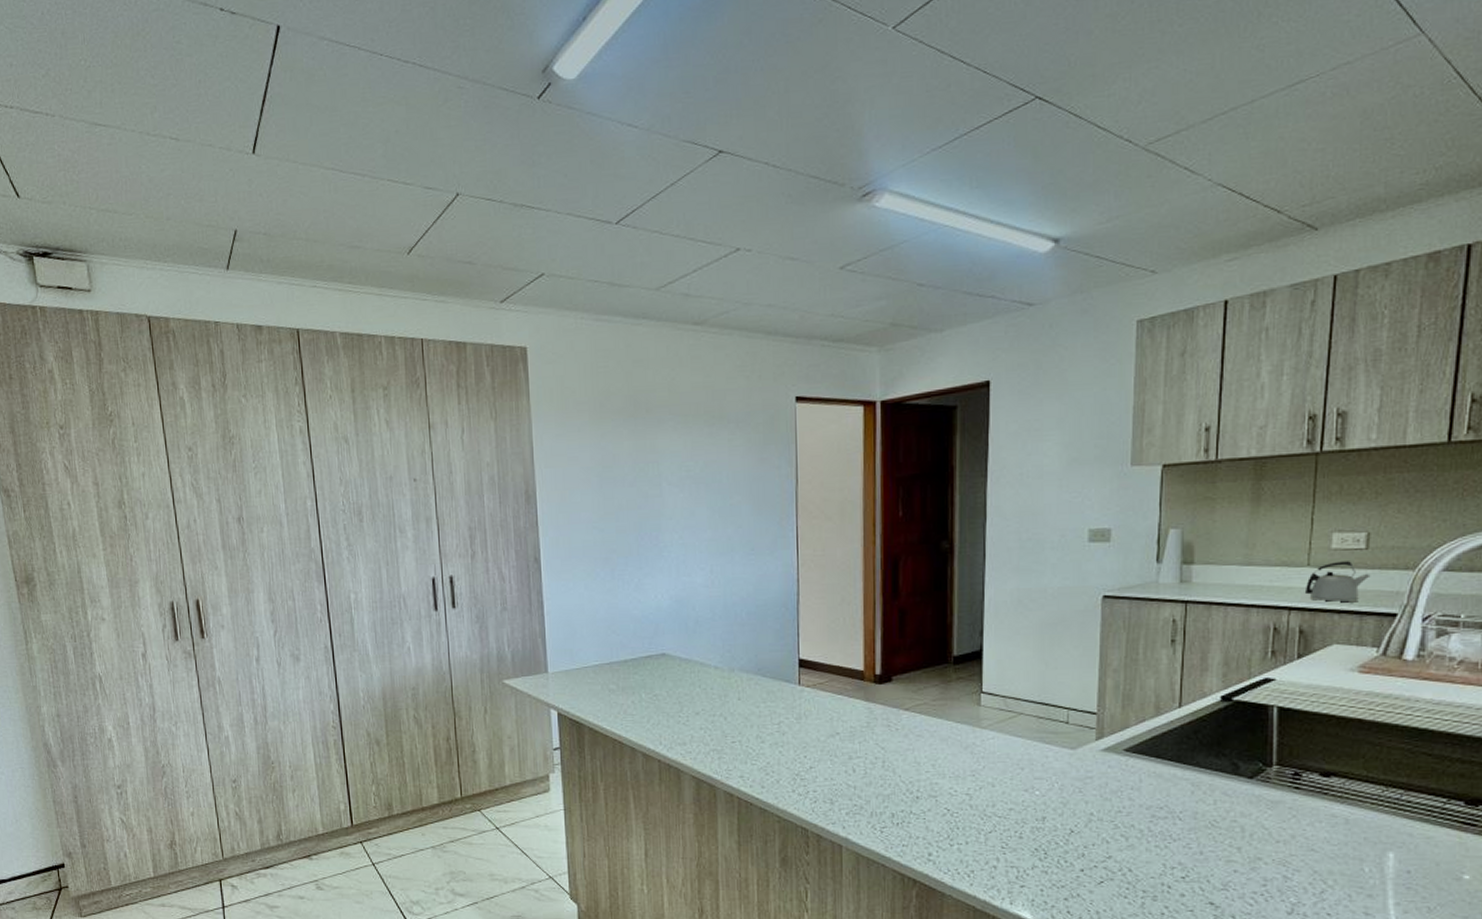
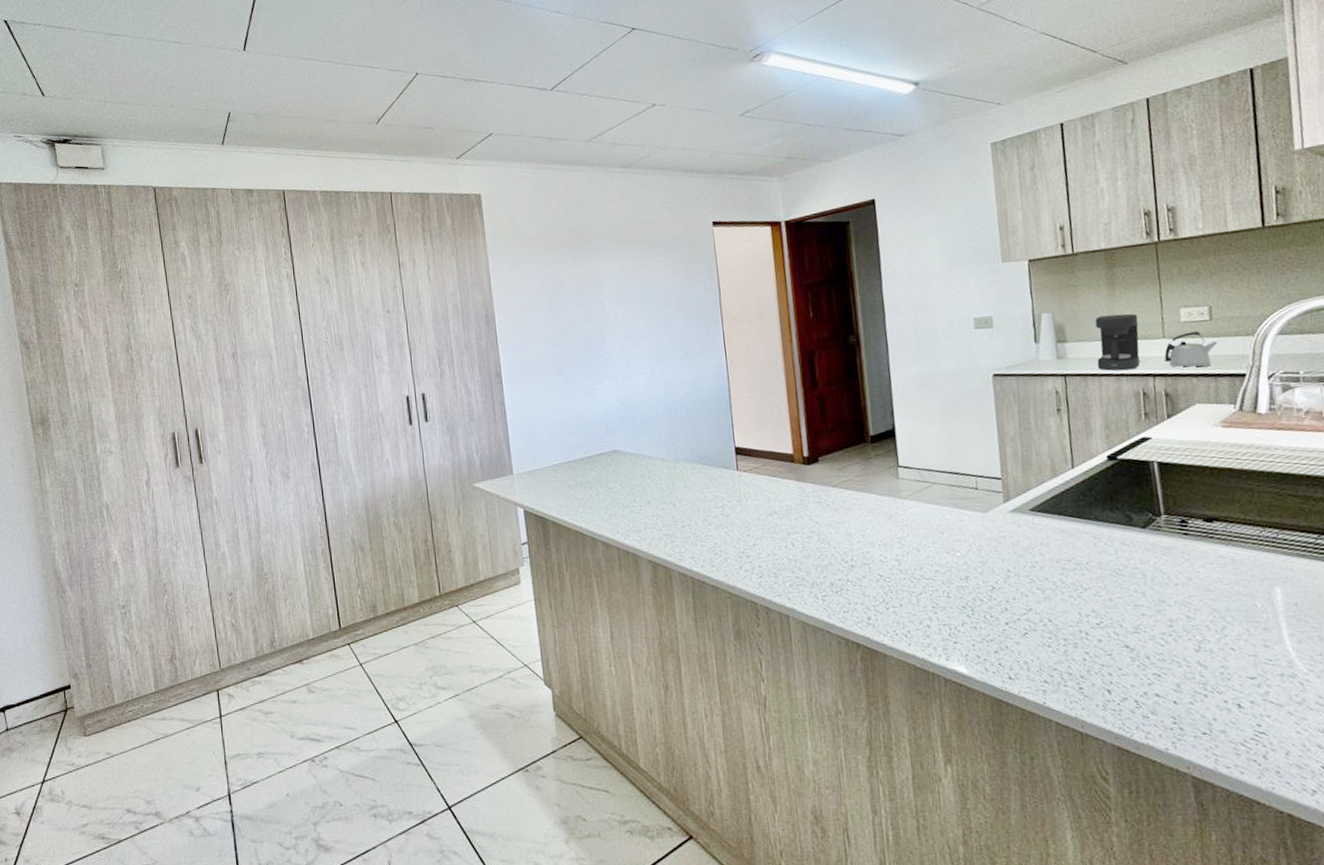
coffee maker: none [1226,535,1281,601] -> present [1095,313,1141,371]

